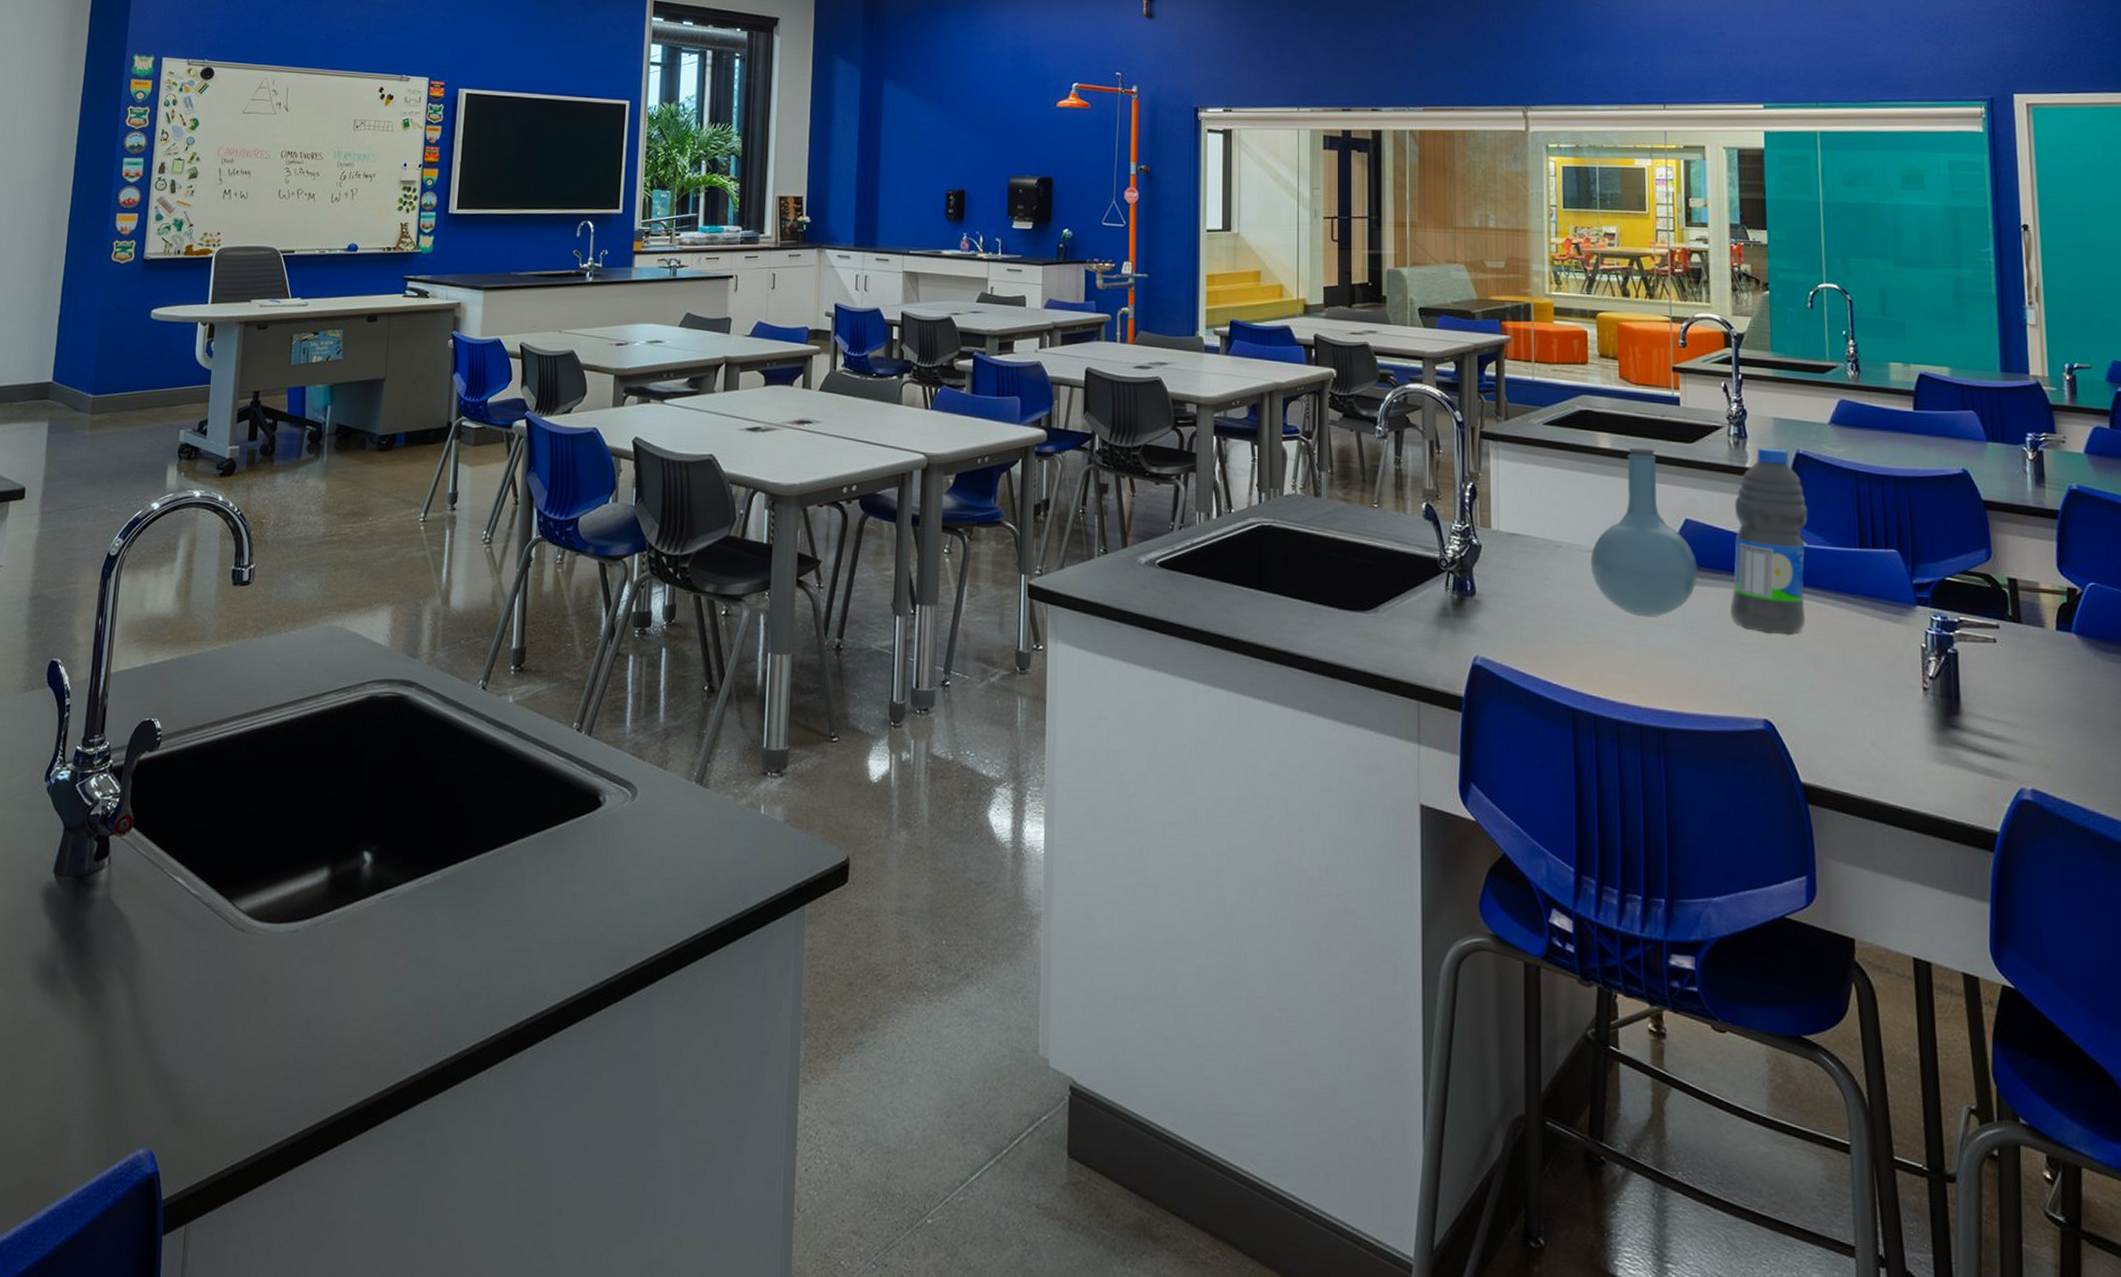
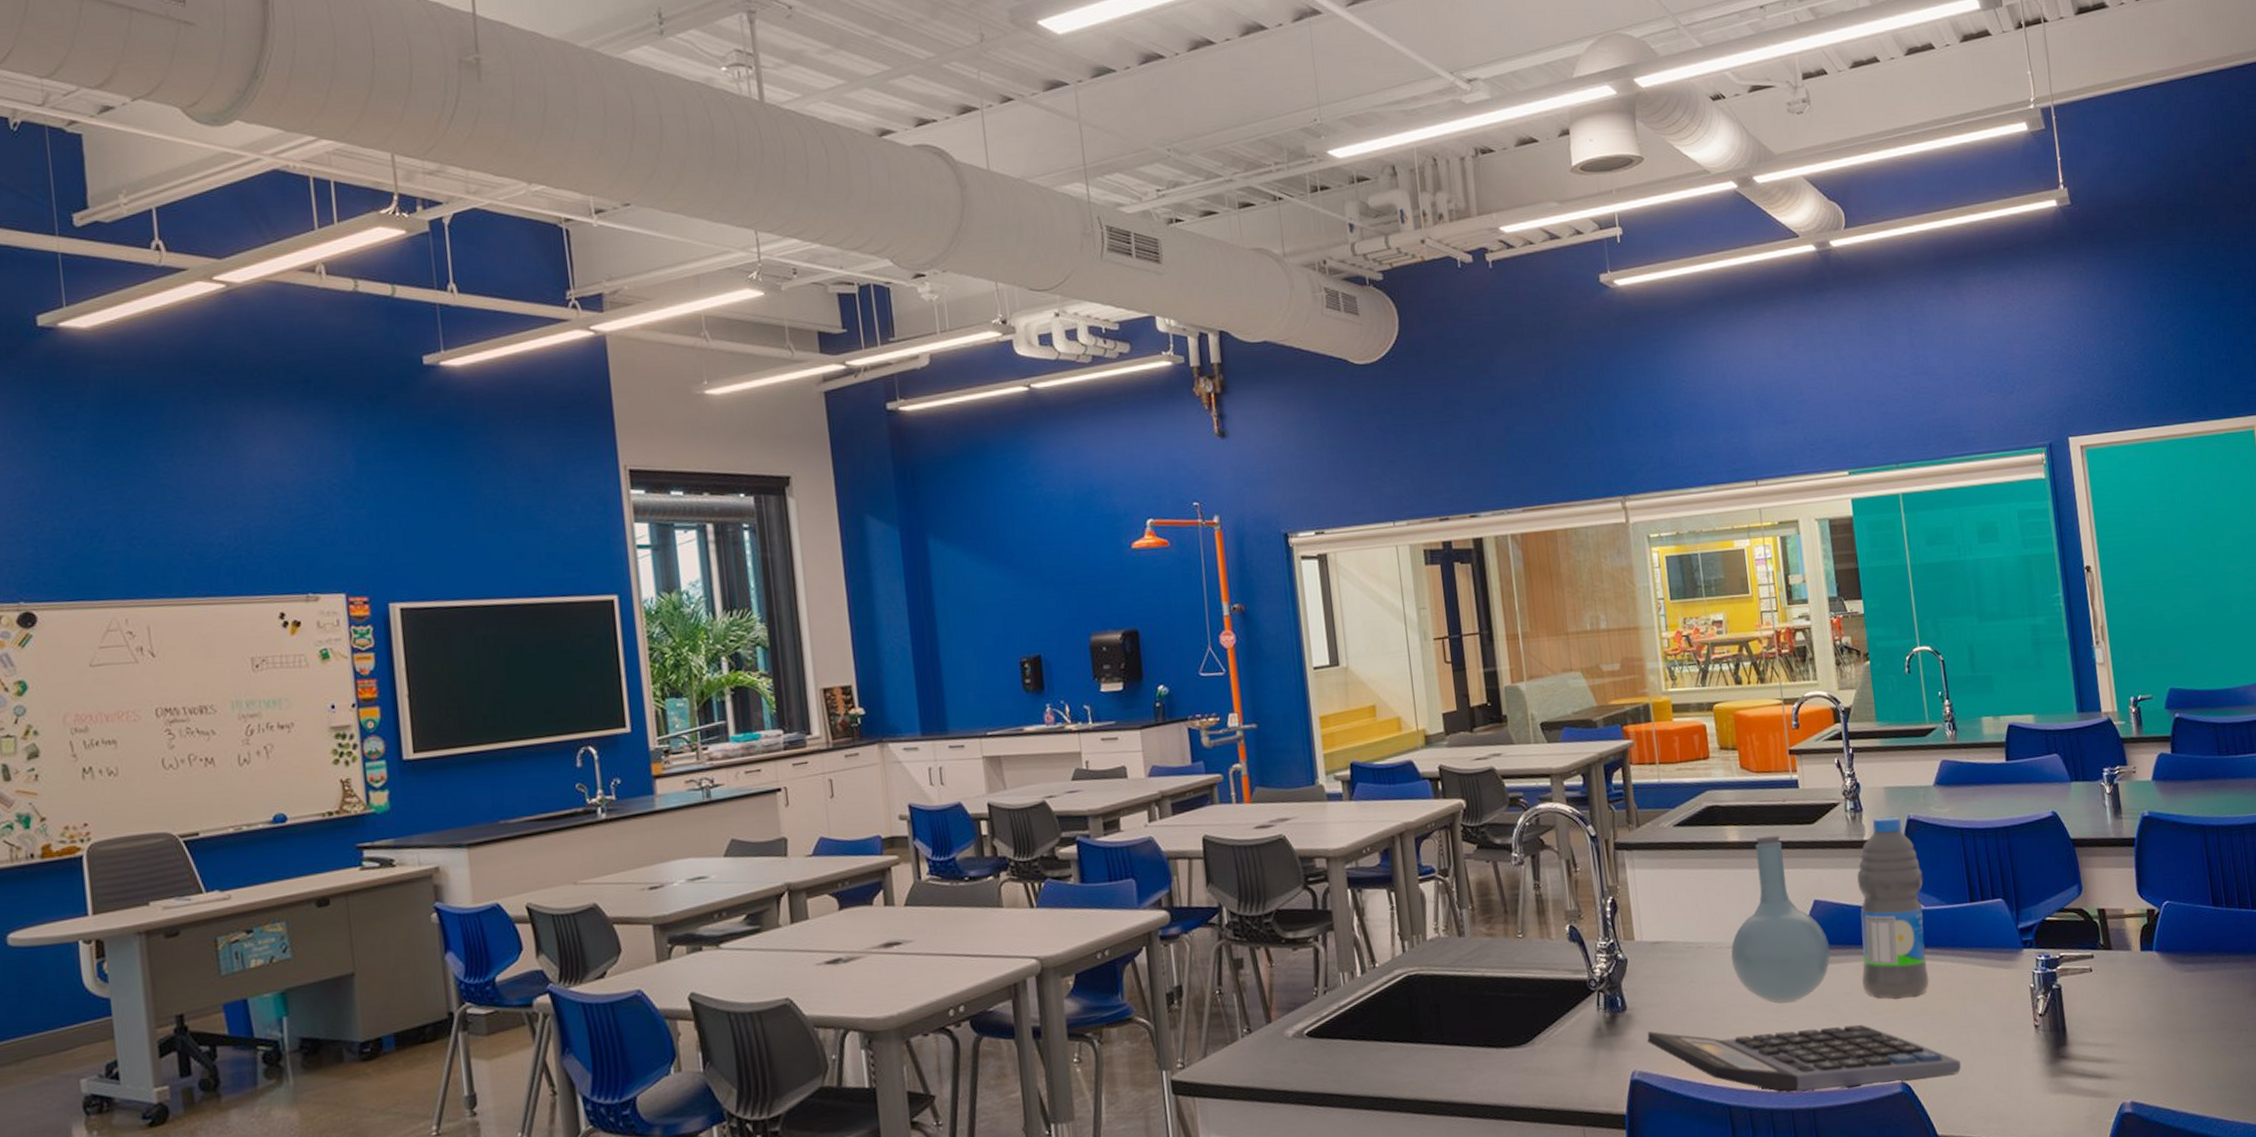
calculator: none [1492,620,1834,722] -> present [1646,1024,1961,1094]

